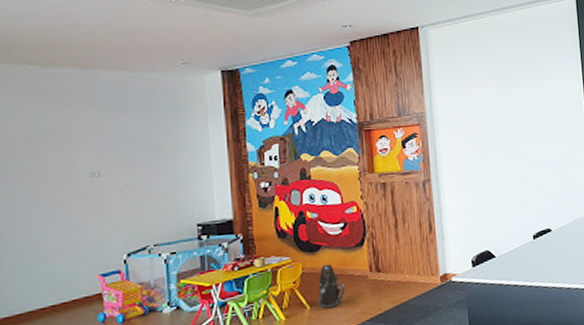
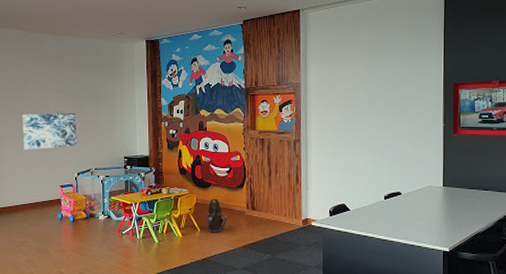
wall art: none [35,173,124,232] -> present [21,113,77,151]

